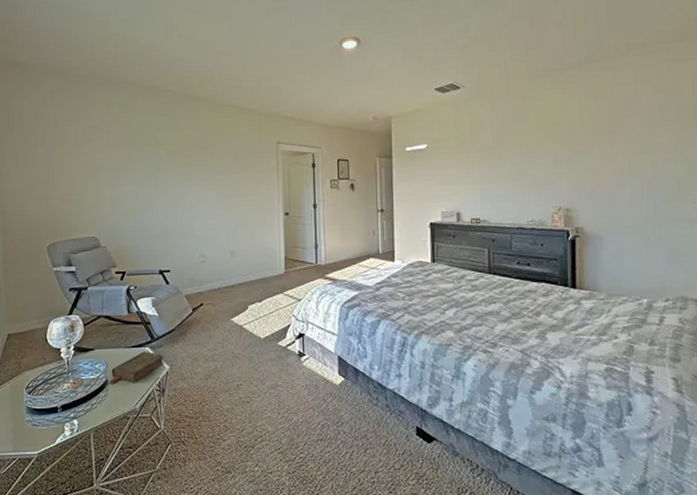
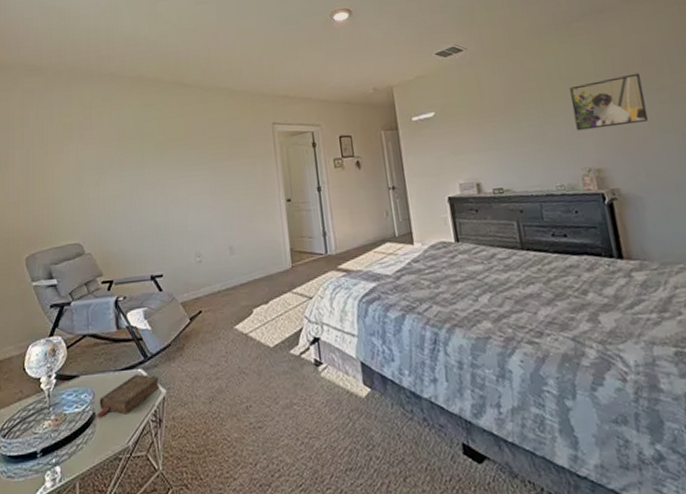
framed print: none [553,123,621,173] -> present [569,73,649,131]

